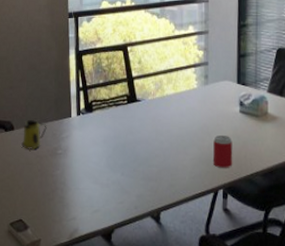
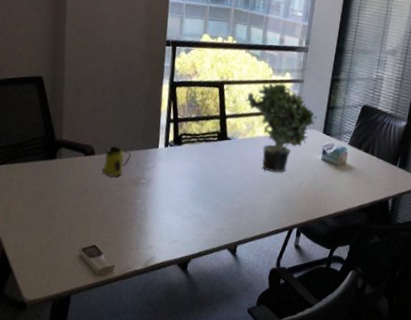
potted plant: none [149,37,229,131] -> present [244,82,318,173]
beverage can: present [213,134,233,169] -> none [292,179,312,210]

